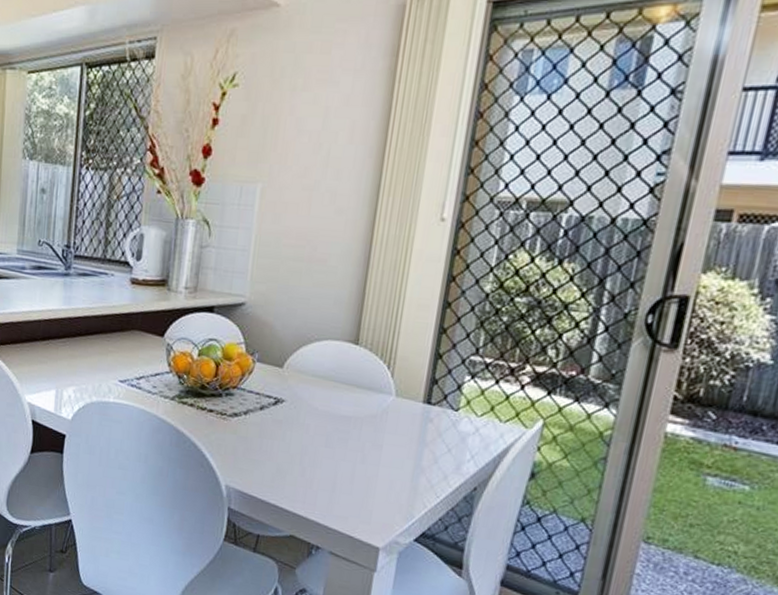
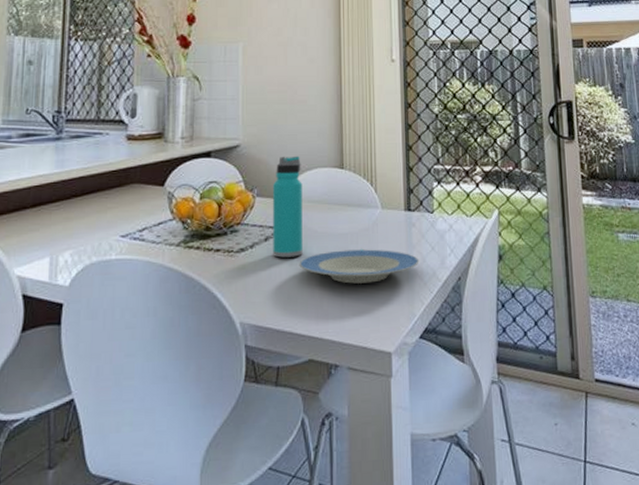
water bottle: none [267,321,311,432] -> present [273,155,303,258]
plate: none [293,432,430,474] -> present [299,249,420,284]

